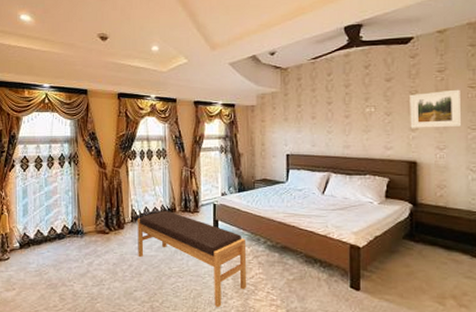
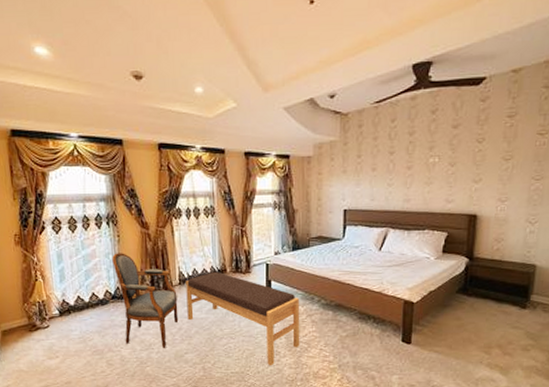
armchair: none [71,190,129,284] -> present [112,253,179,348]
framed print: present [410,89,462,128] -> none [474,136,530,180]

